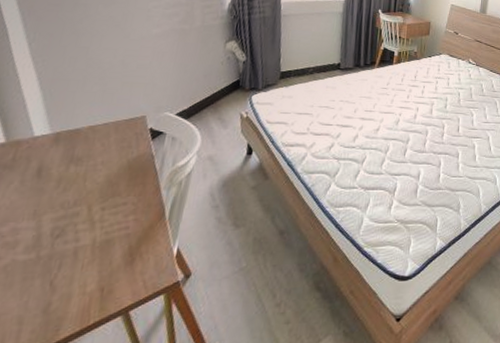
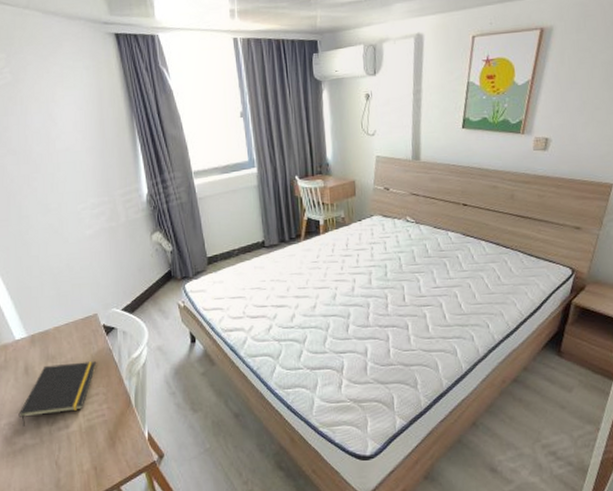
notepad: none [13,167,132,238] -> present [18,361,96,427]

